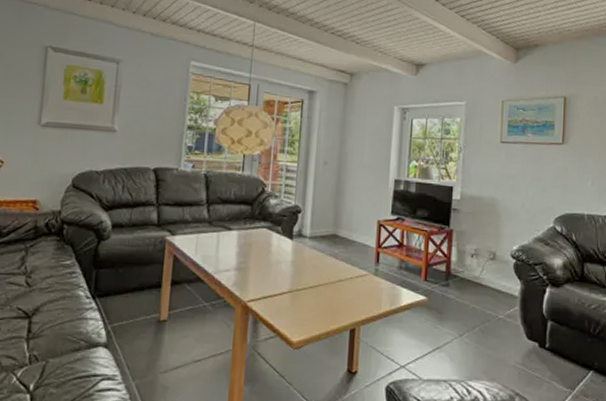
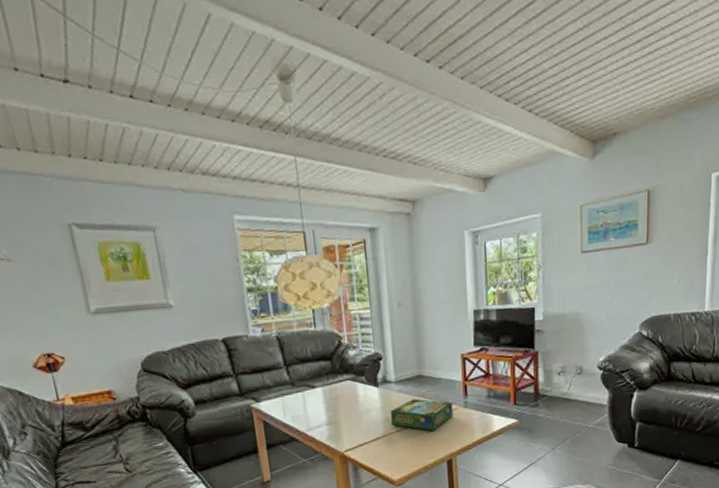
board game: none [300,257,363,295] -> present [391,398,453,432]

